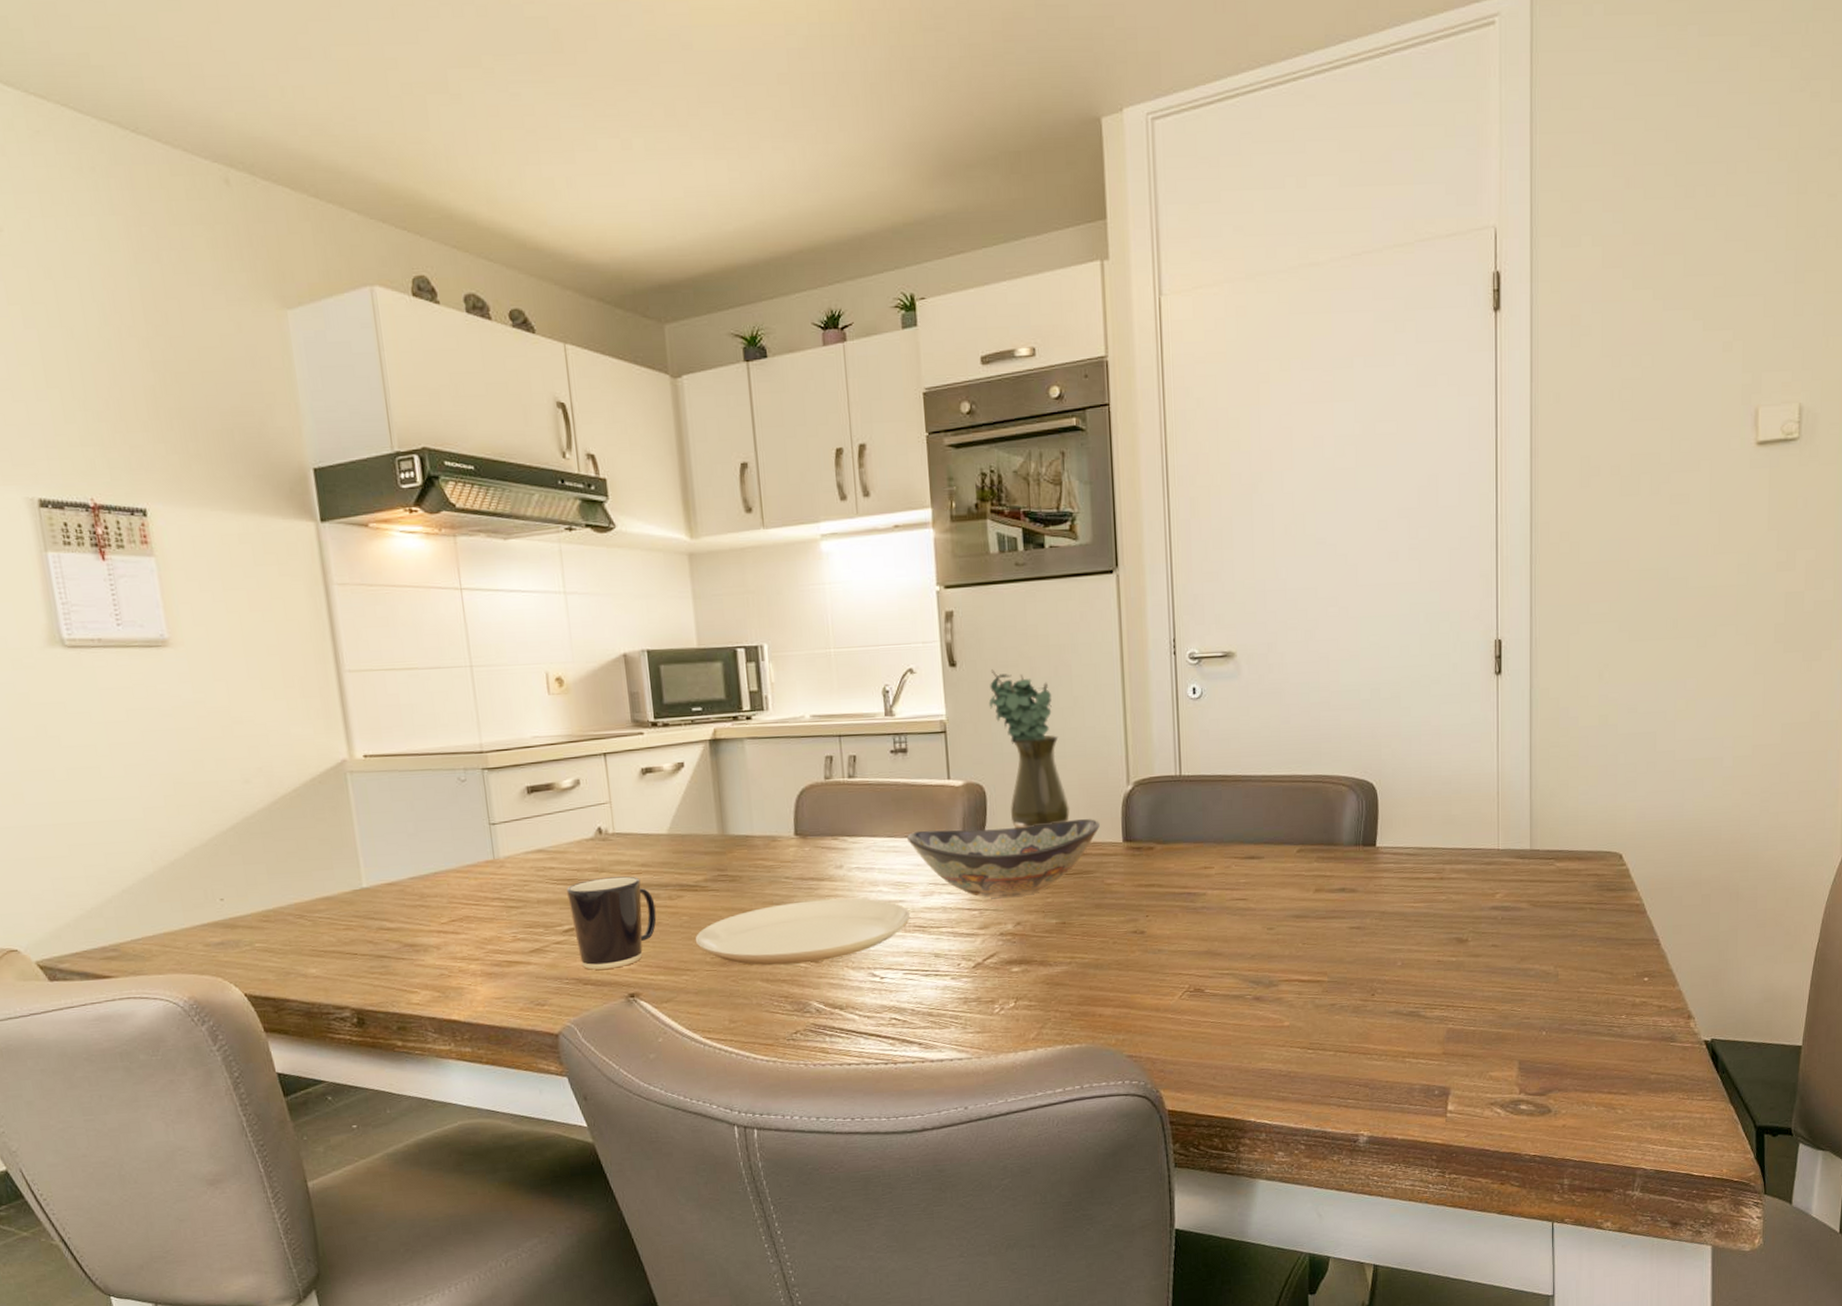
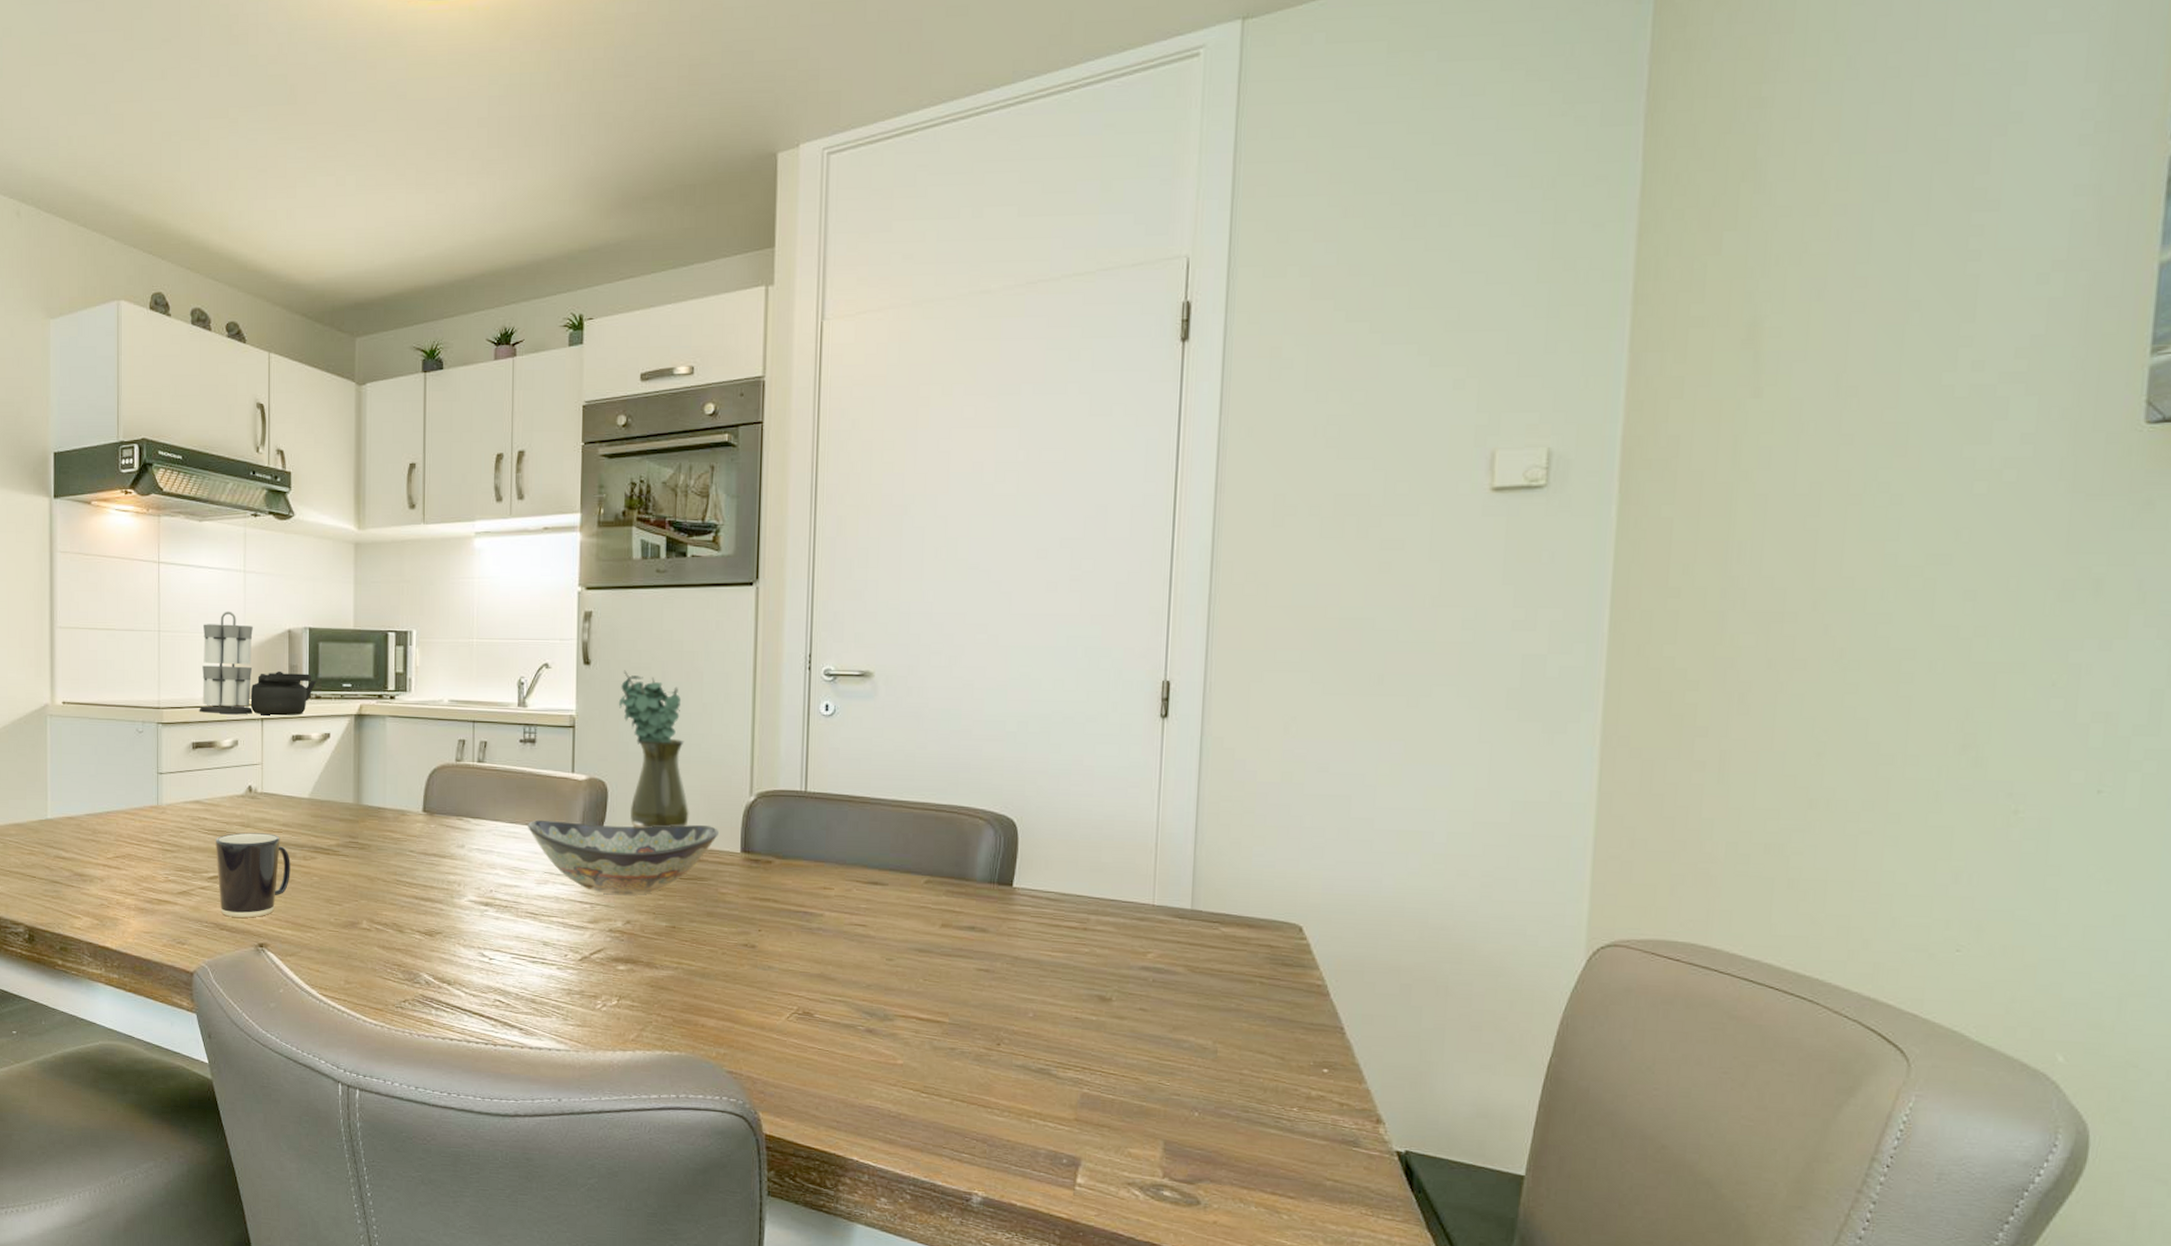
spice rack: none [522,638,593,753] -> present [199,611,253,715]
kettle: none [587,699,663,750] -> present [250,670,317,716]
plate: present [695,898,911,966] -> none [322,875,524,935]

